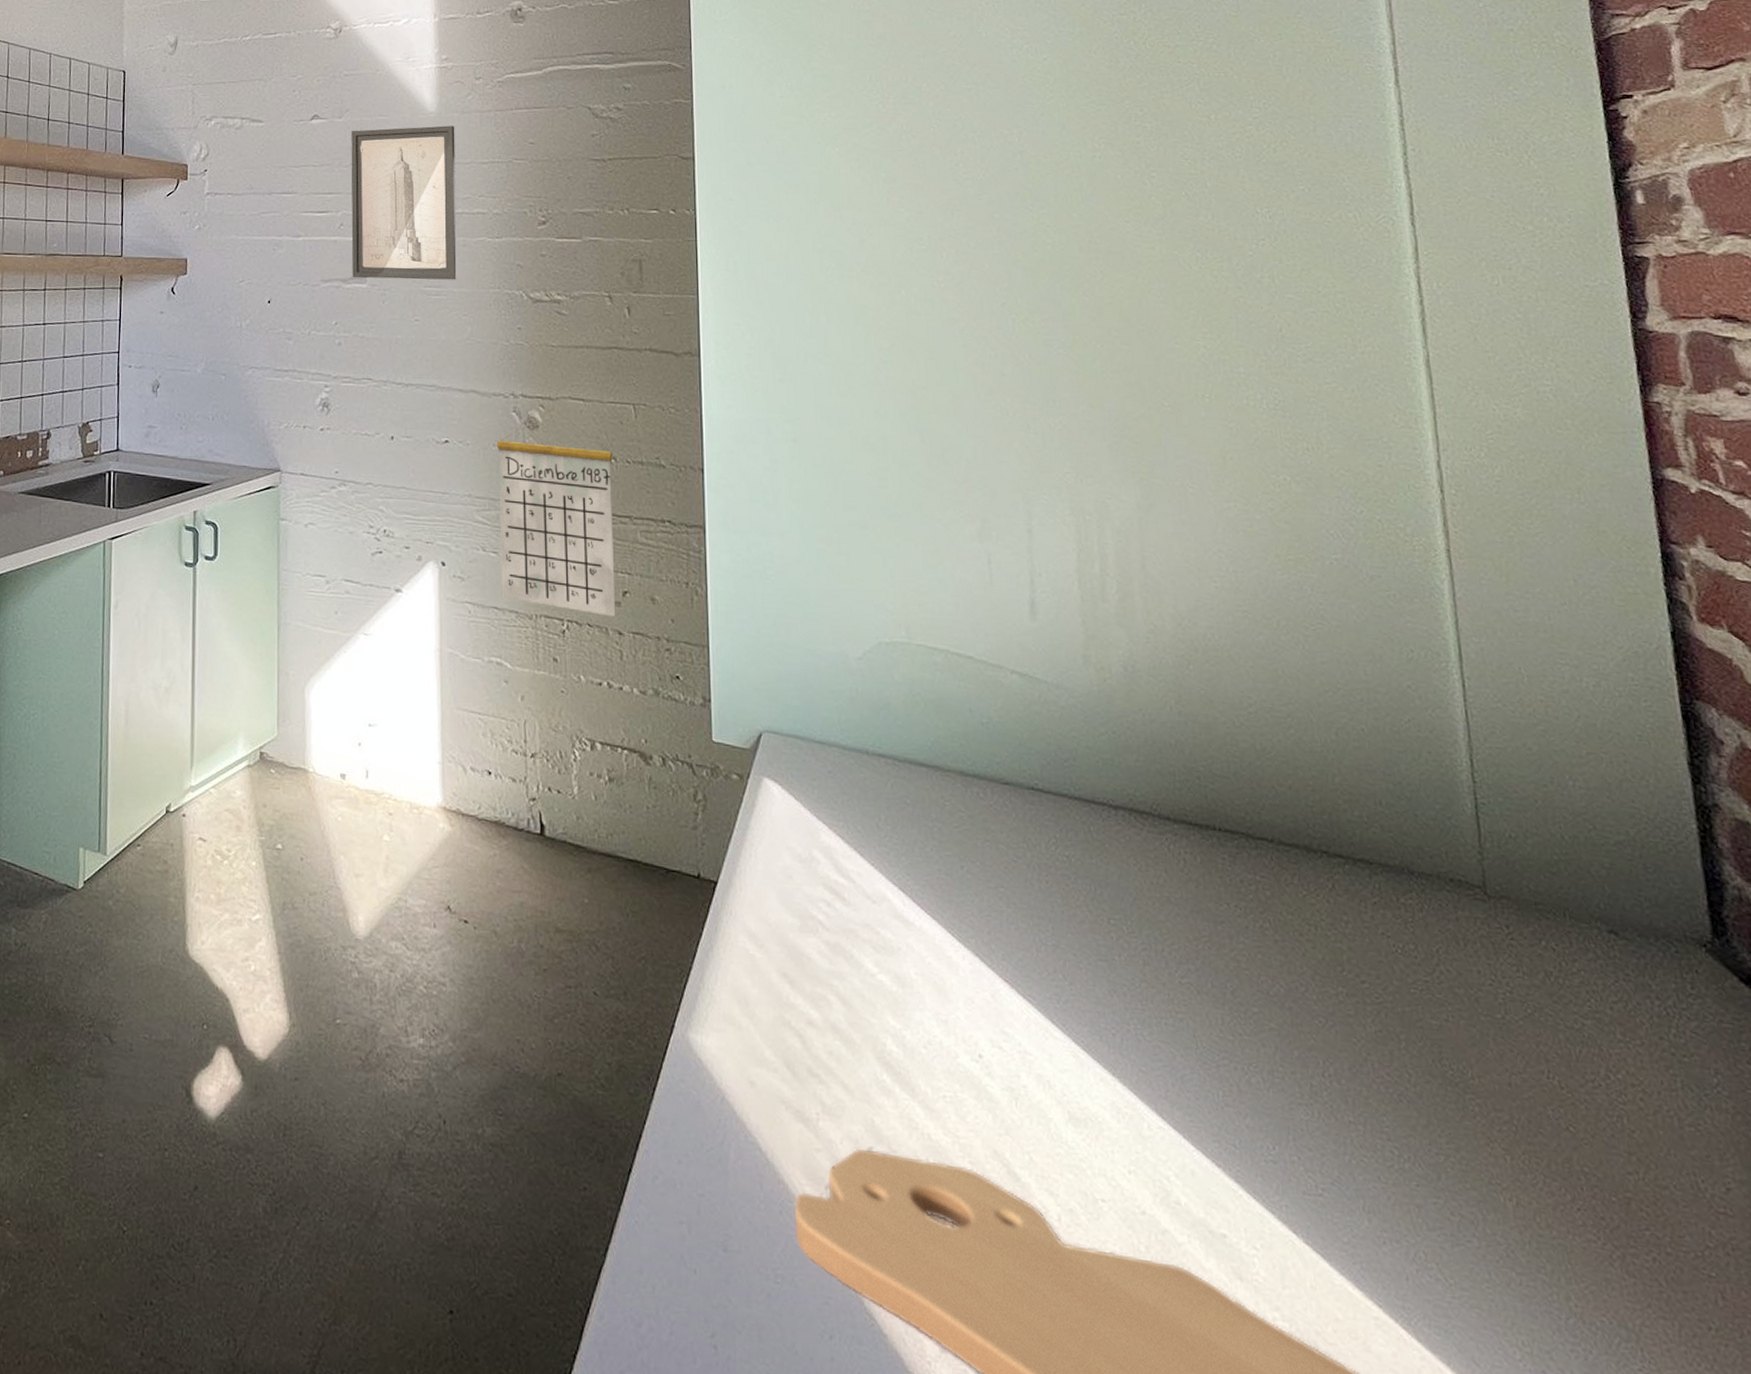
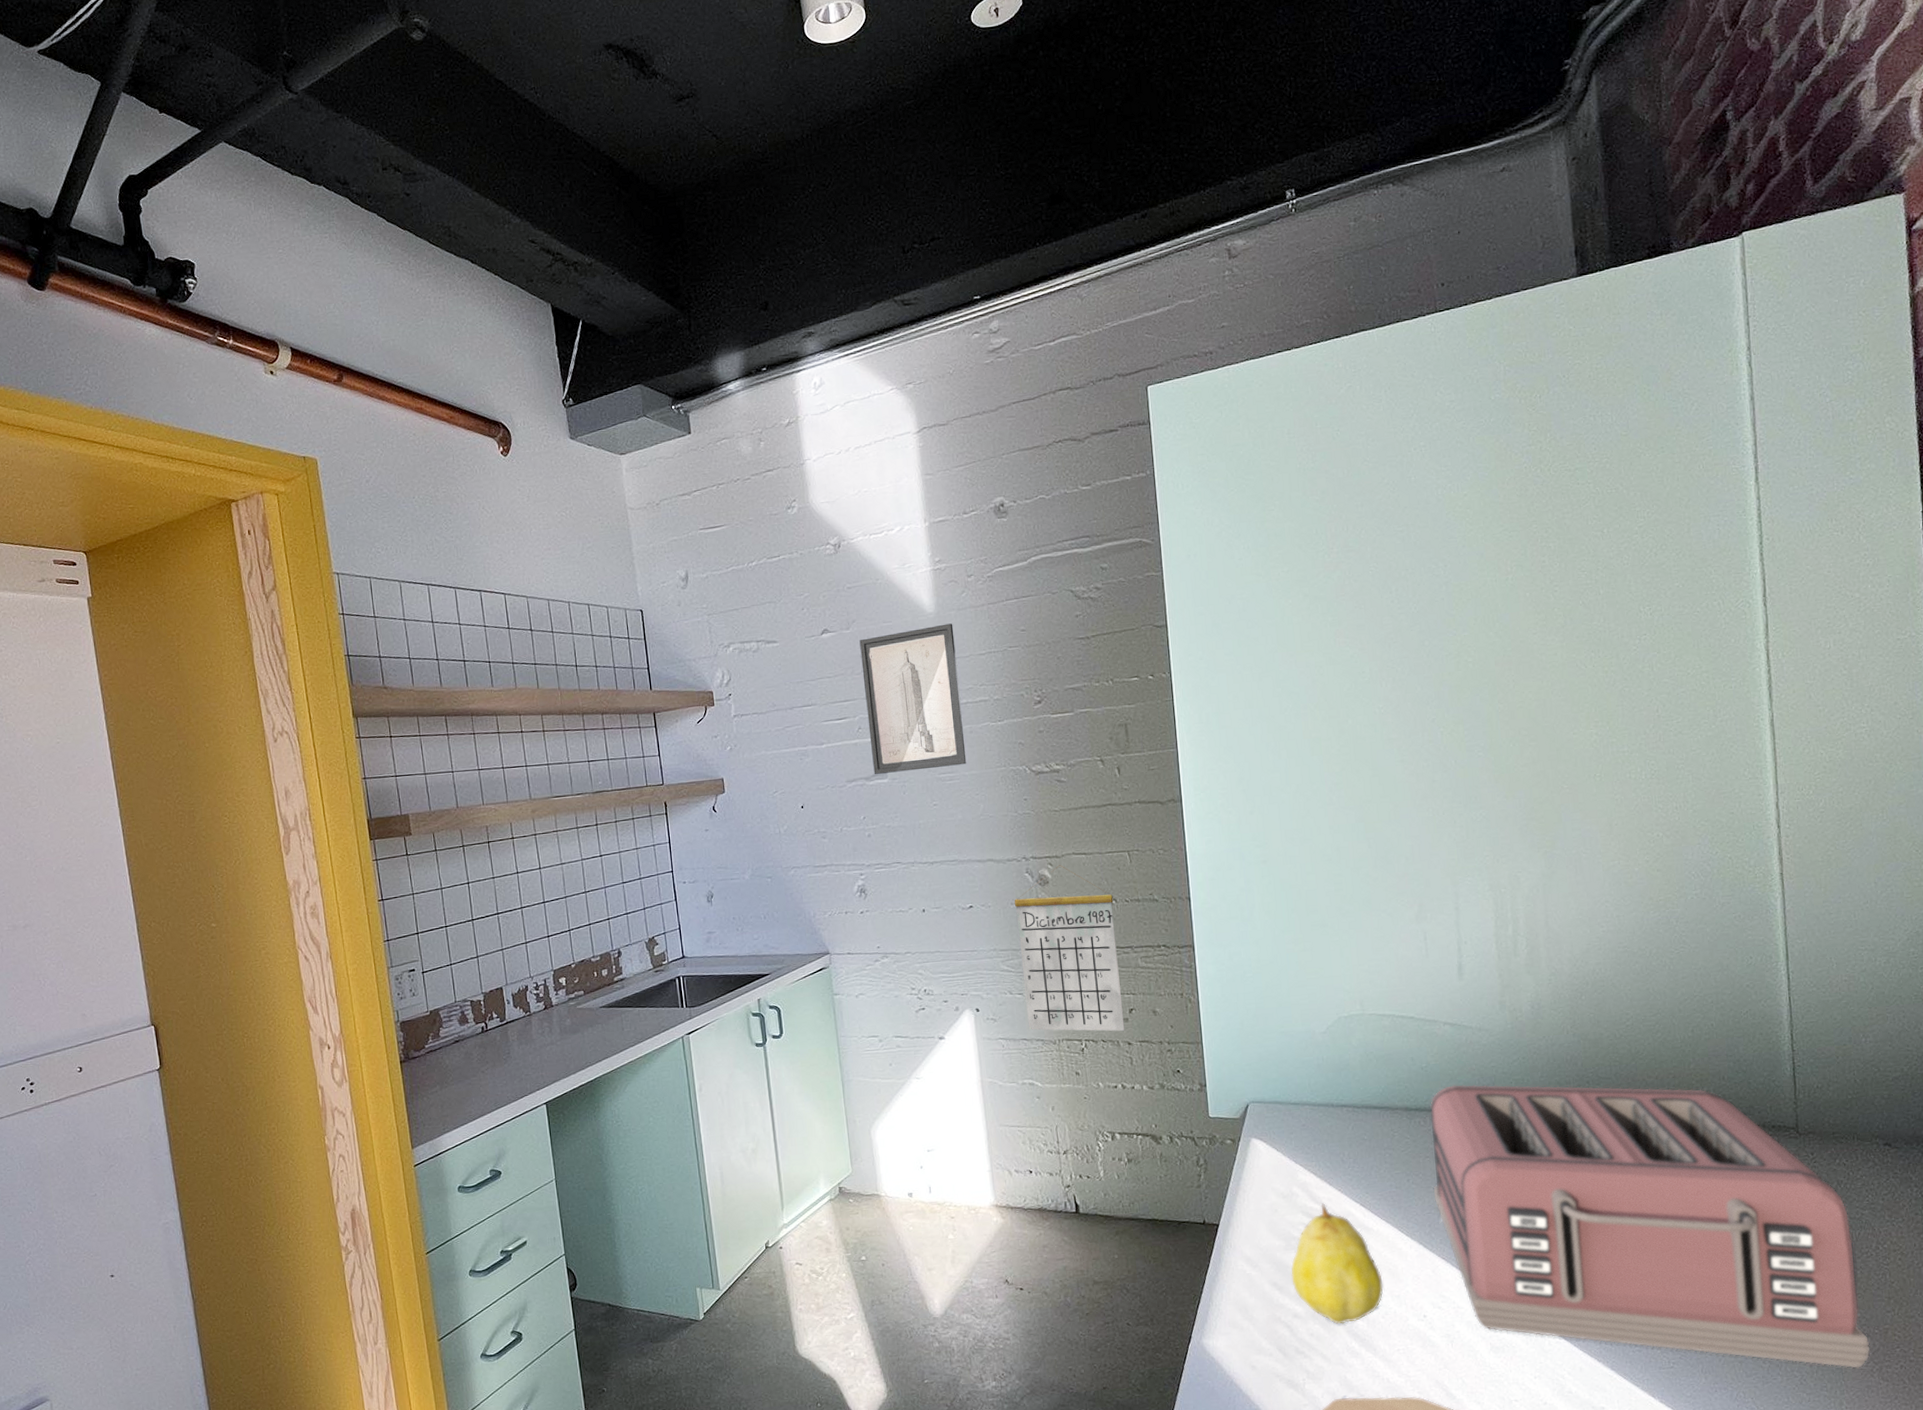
fruit: none [806,878,927,1047] -> present [1290,1203,1384,1325]
toaster: none [991,752,1607,1250] -> present [1430,1084,1871,1369]

